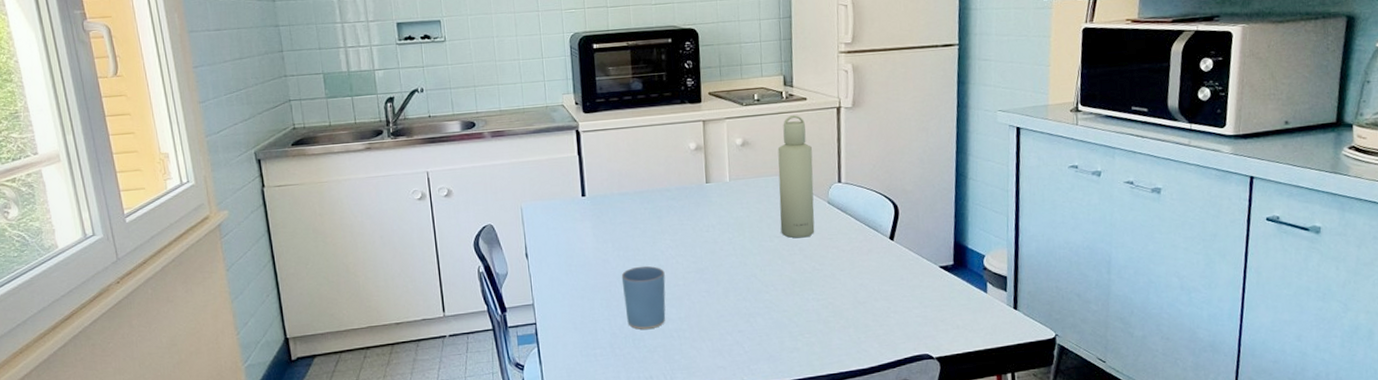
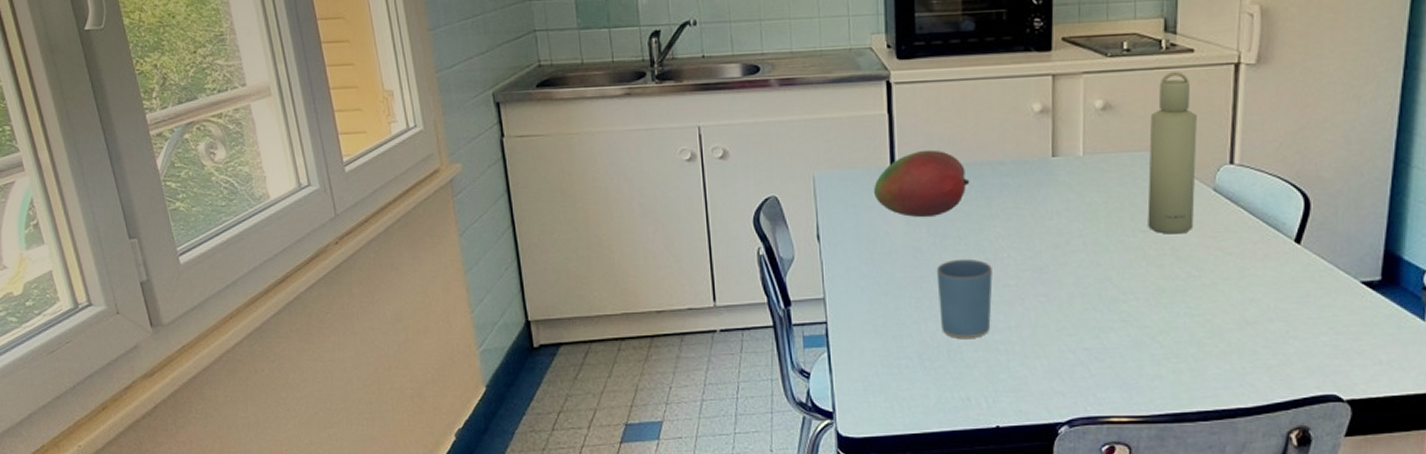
fruit: none [569,182,644,235] -> present [873,149,970,217]

